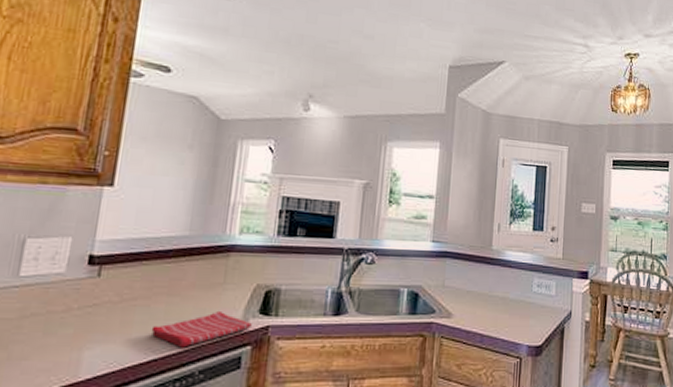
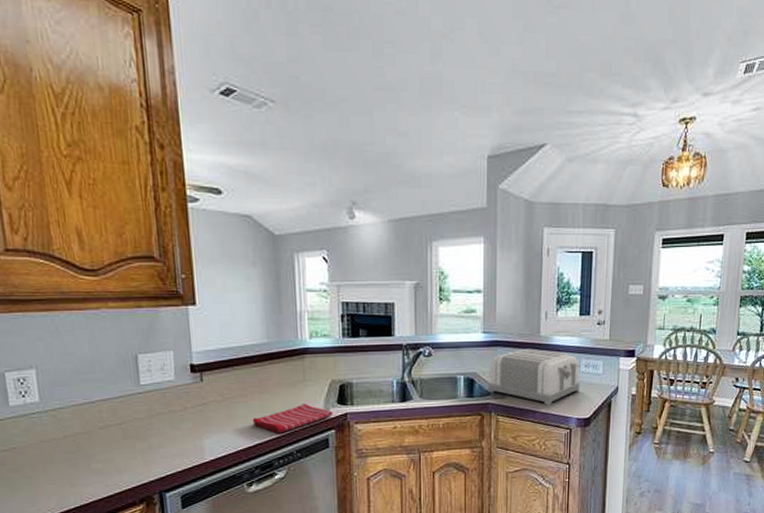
toaster: none [433,262,533,328] -> present [488,348,581,405]

